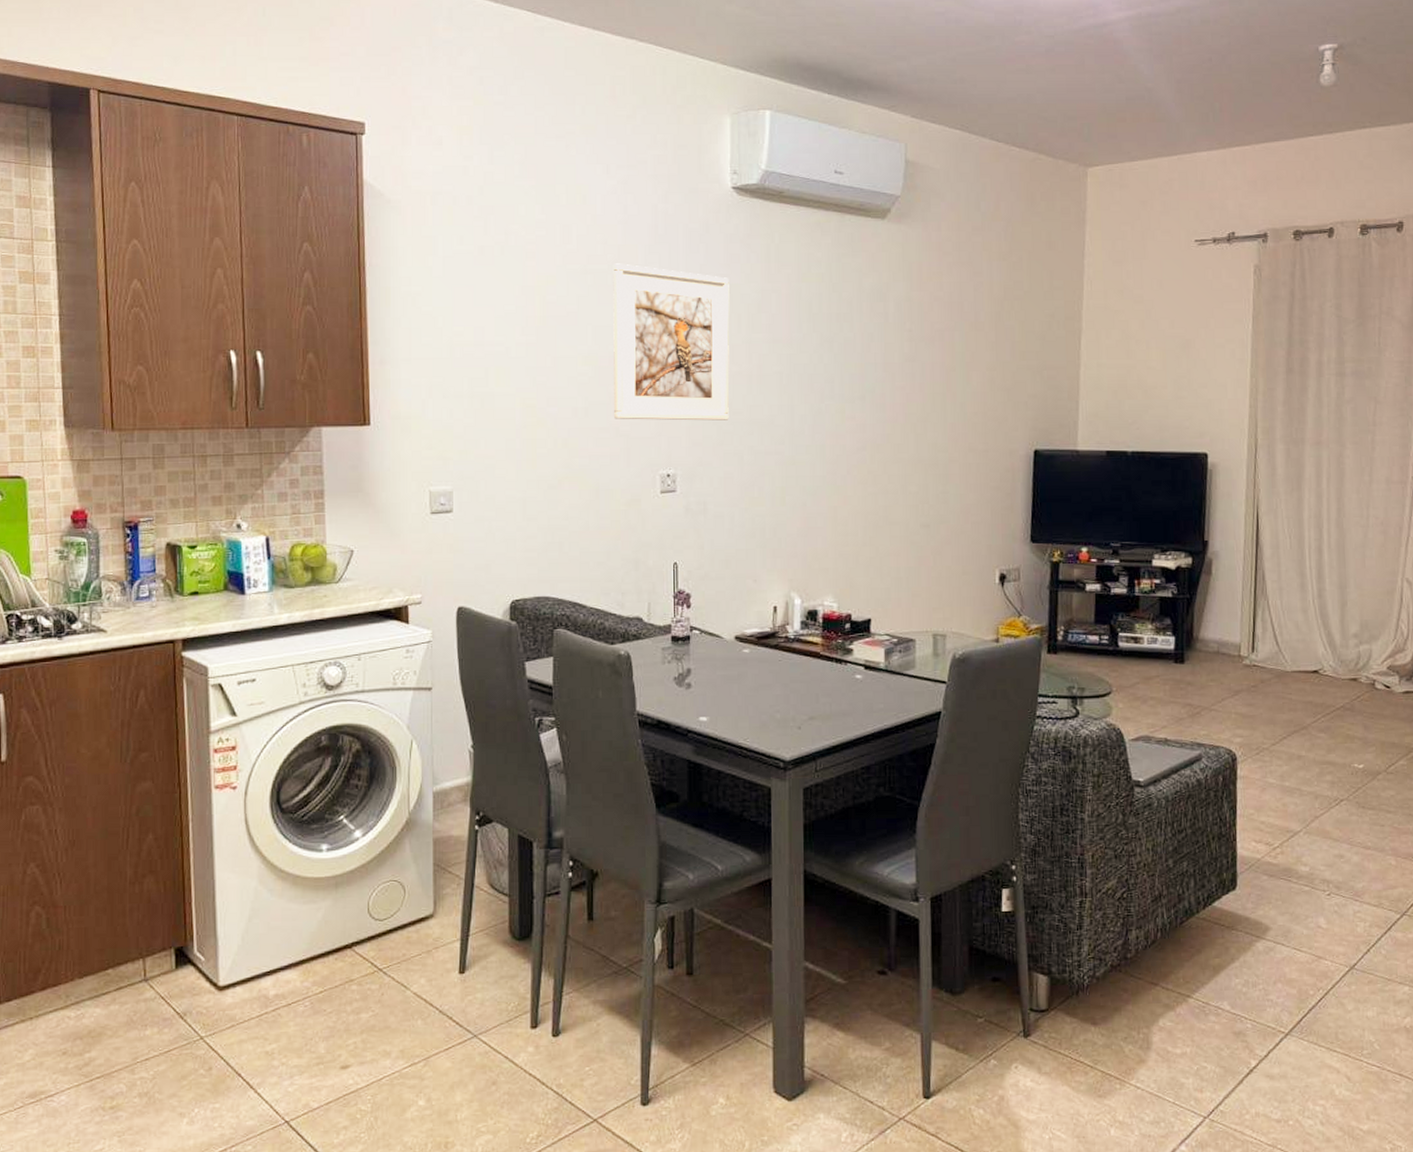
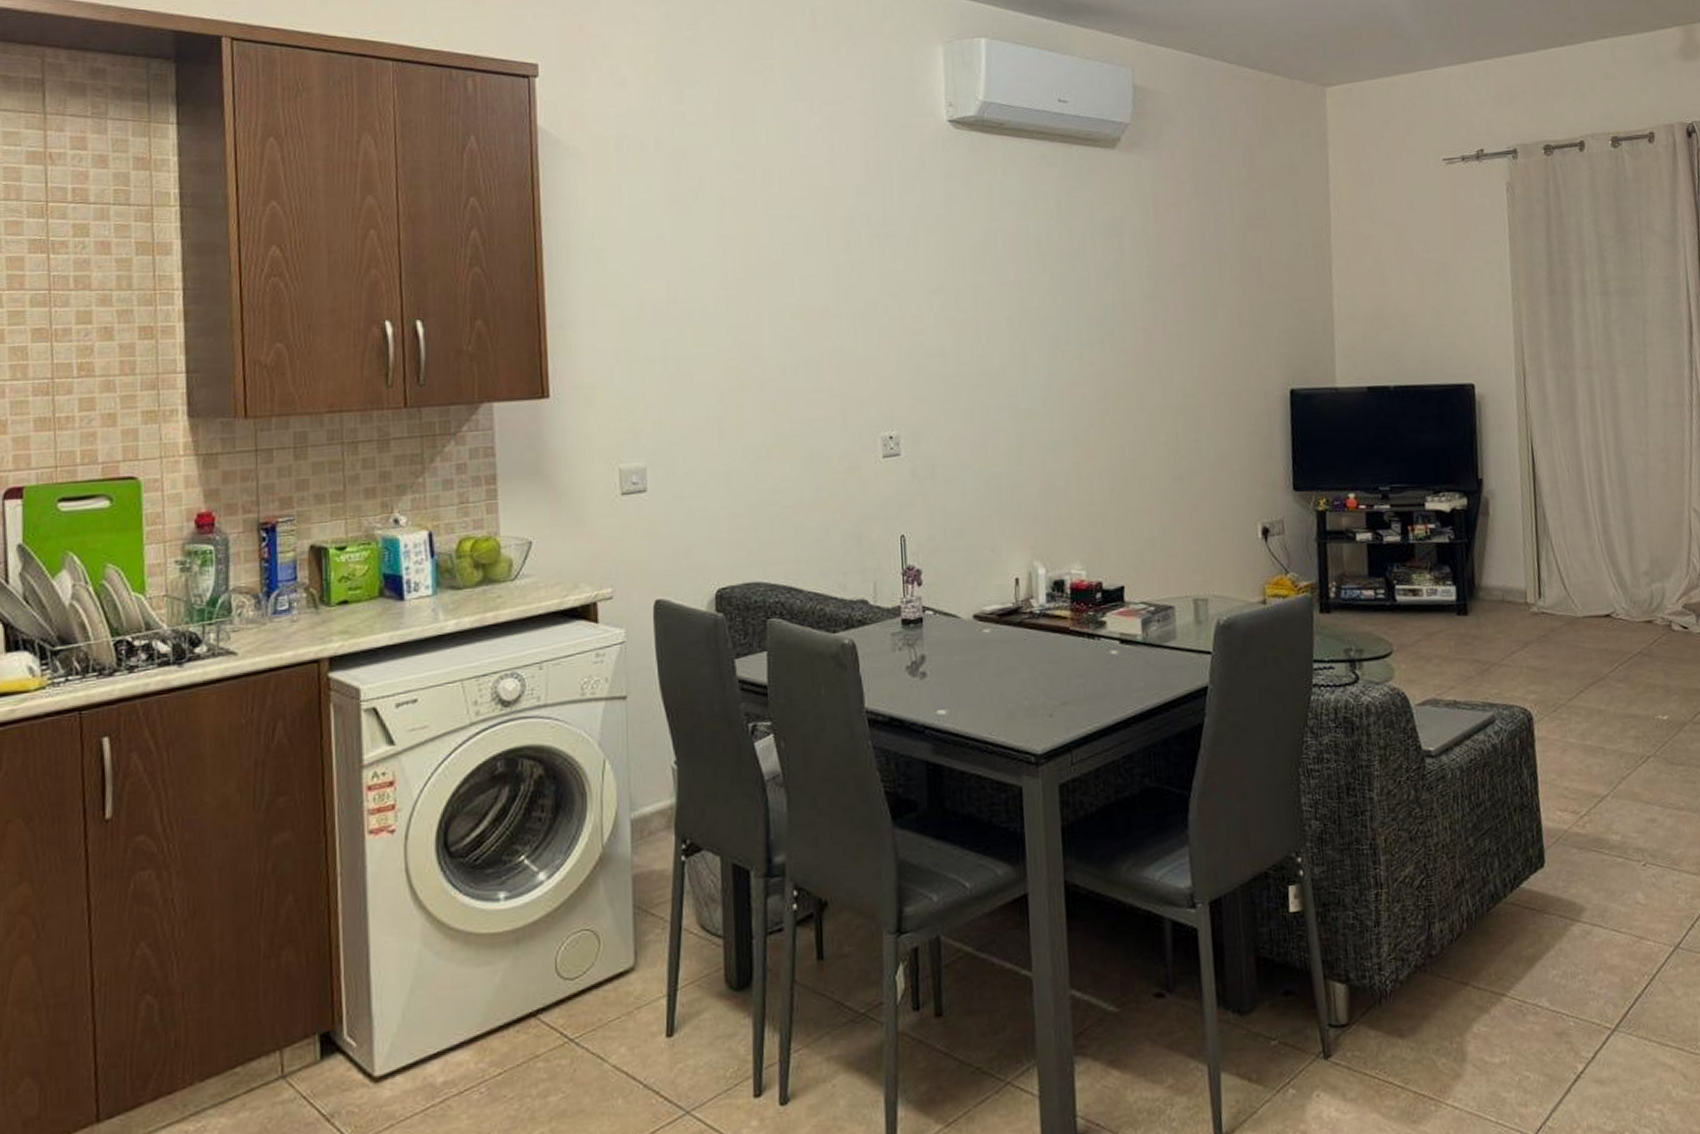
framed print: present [613,263,730,421] -> none [821,206,956,378]

